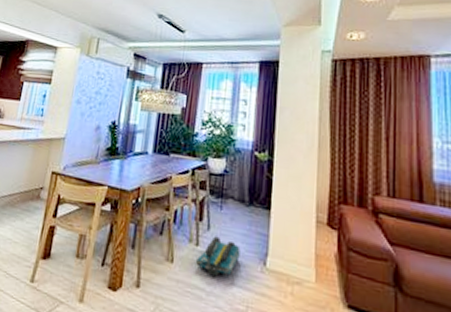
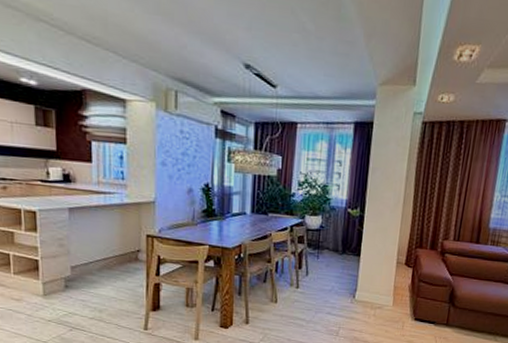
tote bag: present [196,236,240,276] -> none [297,280,334,309]

